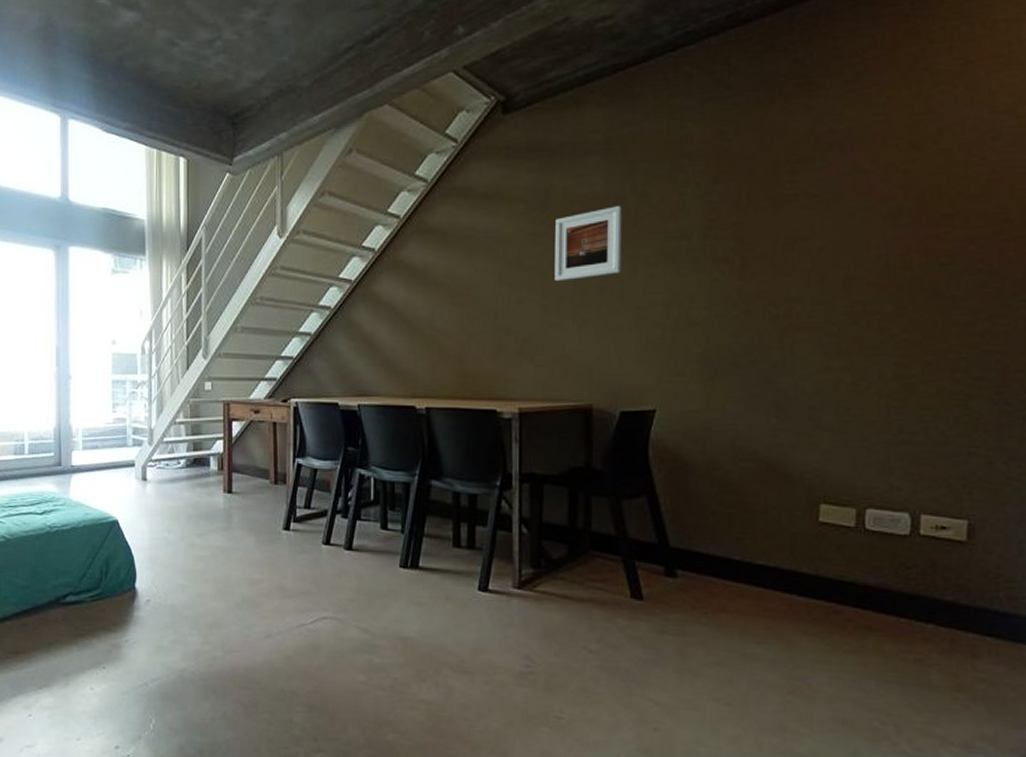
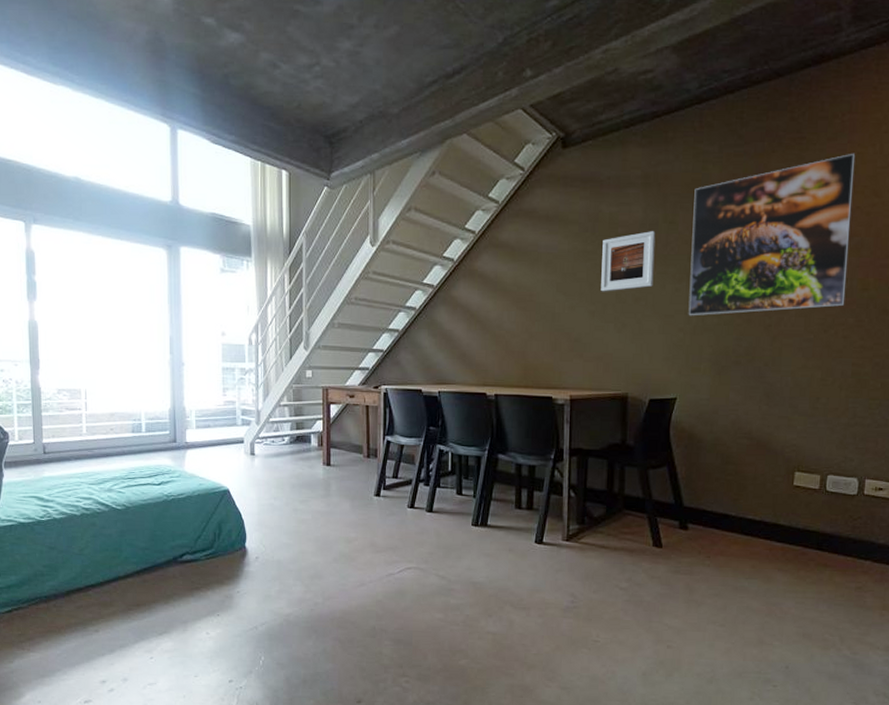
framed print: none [667,97,884,308] -> present [688,153,856,316]

